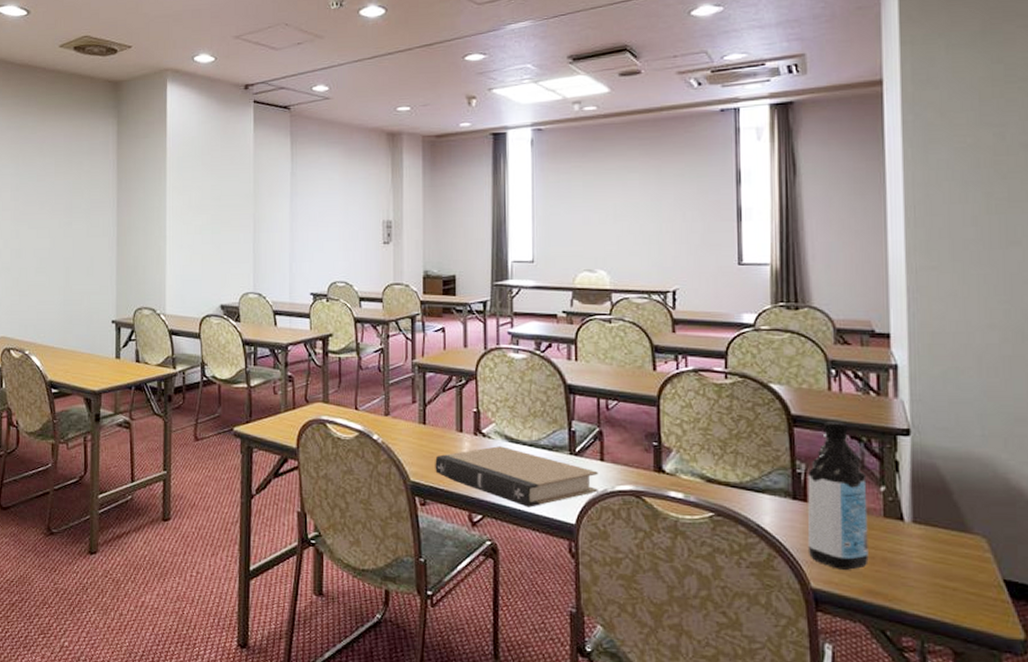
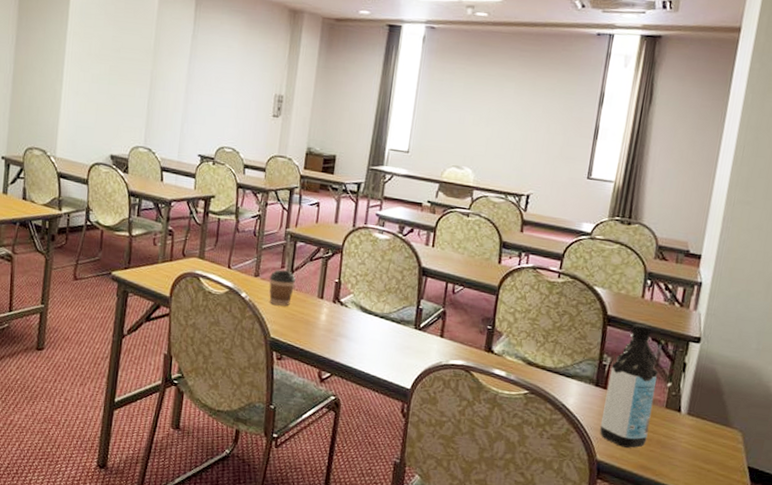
coffee cup: none [400,405,431,445] -> present [269,269,296,306]
book: present [435,446,598,507] -> none [294,314,437,371]

